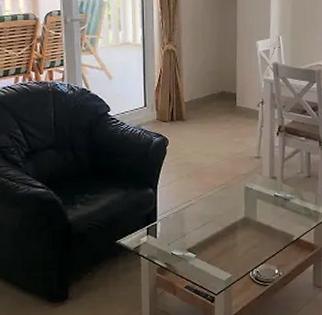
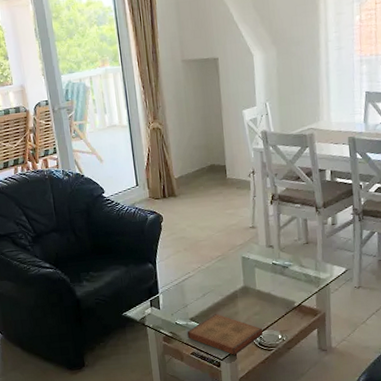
book: none [183,245,261,290] -> present [187,314,264,355]

